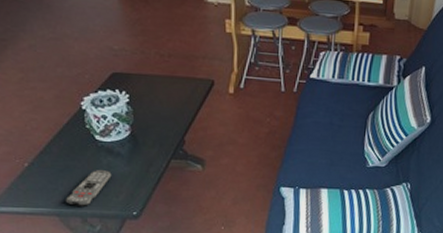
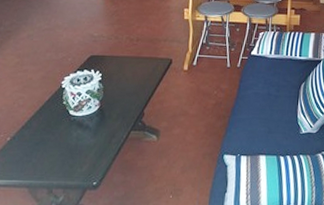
remote control: present [65,170,112,206] -> none [36,142,79,177]

